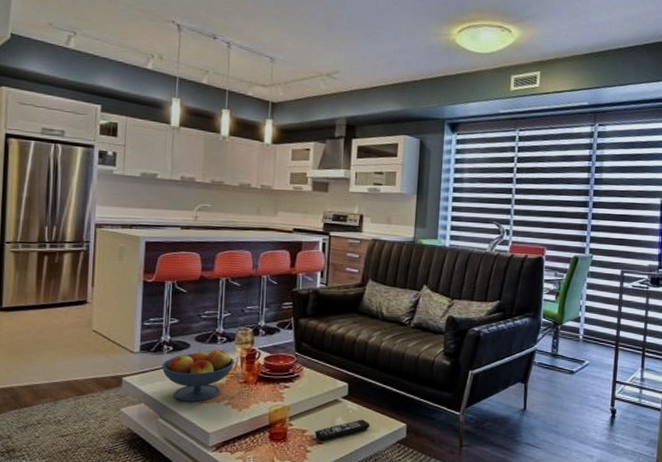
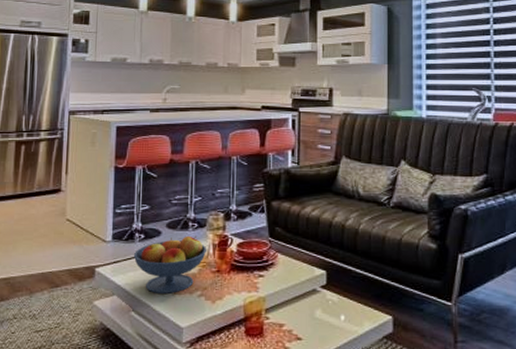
remote control: present [314,419,370,441] -> none [292,311,353,336]

